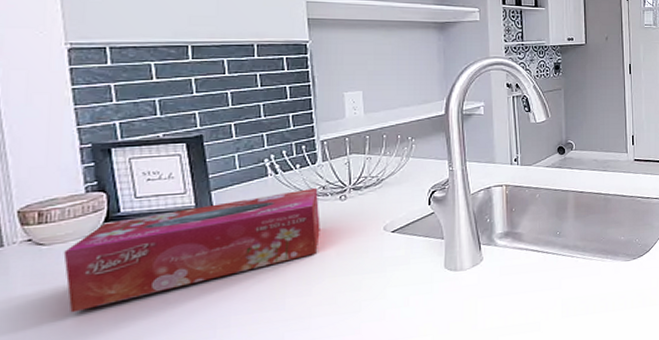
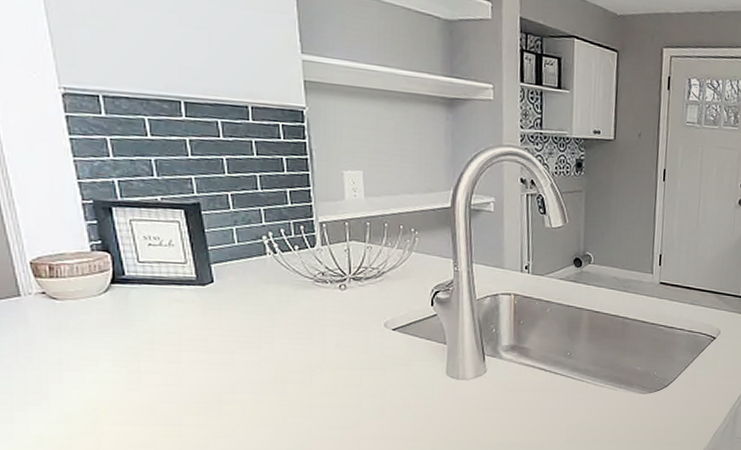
tissue box: present [63,189,320,313] -> none [75,273,320,370]

